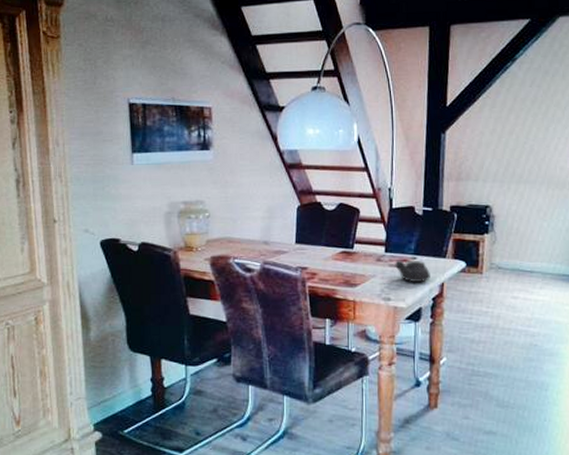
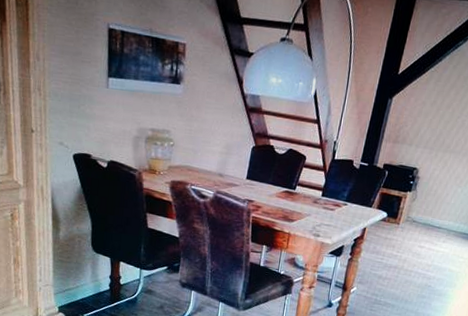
teapot: present [395,260,430,282] -> none [328,204,357,225]

